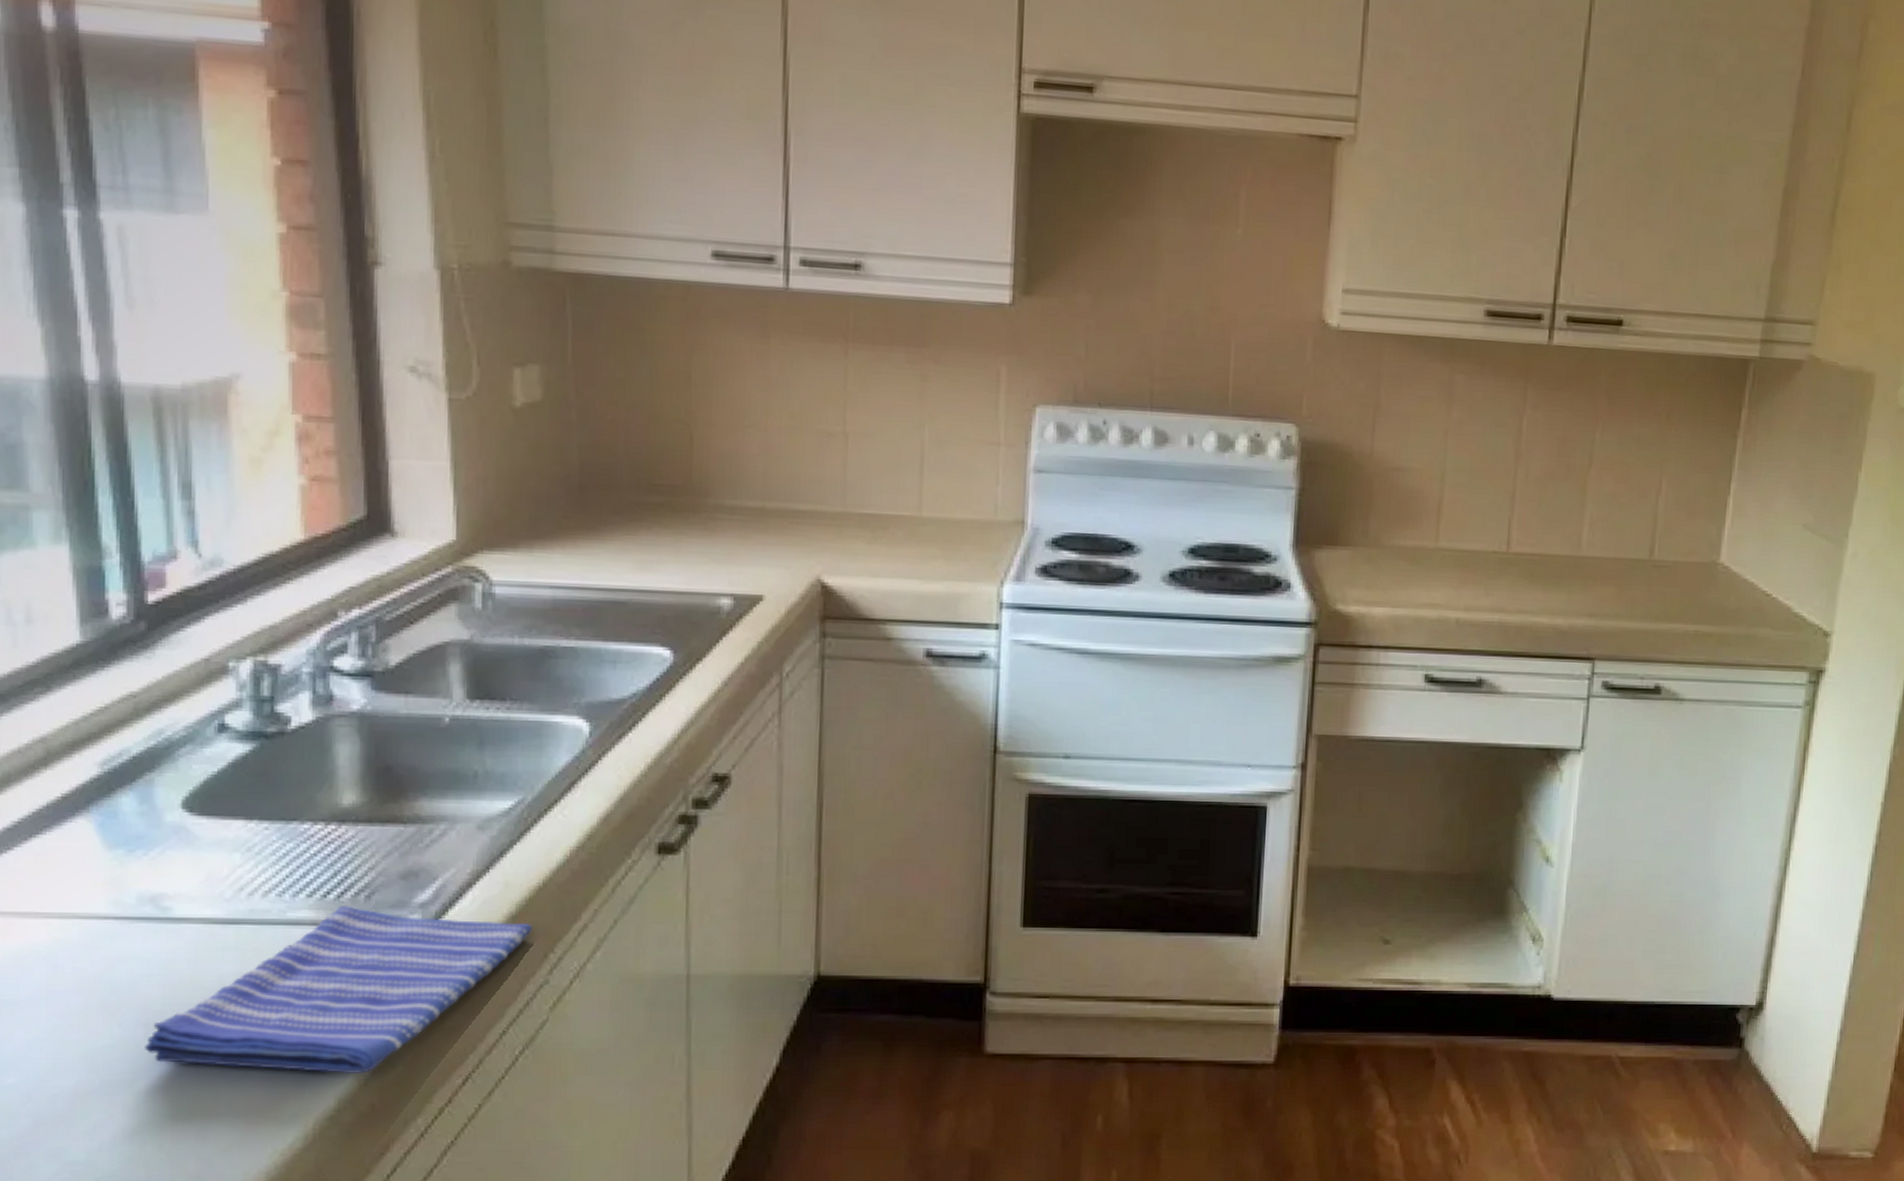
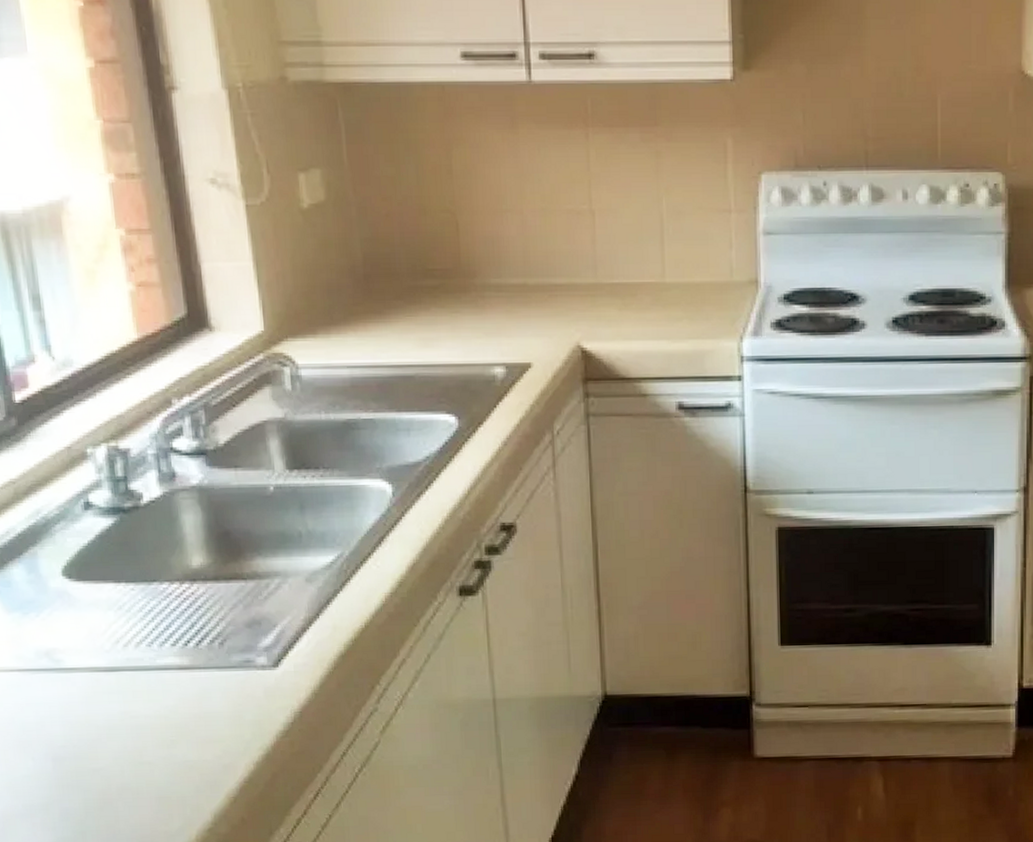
dish towel: present [145,904,533,1075] -> none [54,651,360,794]

